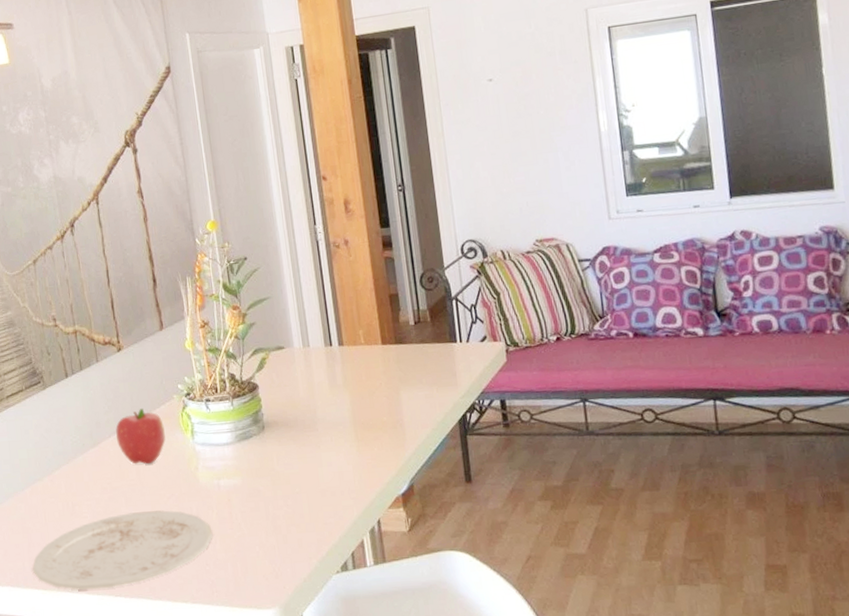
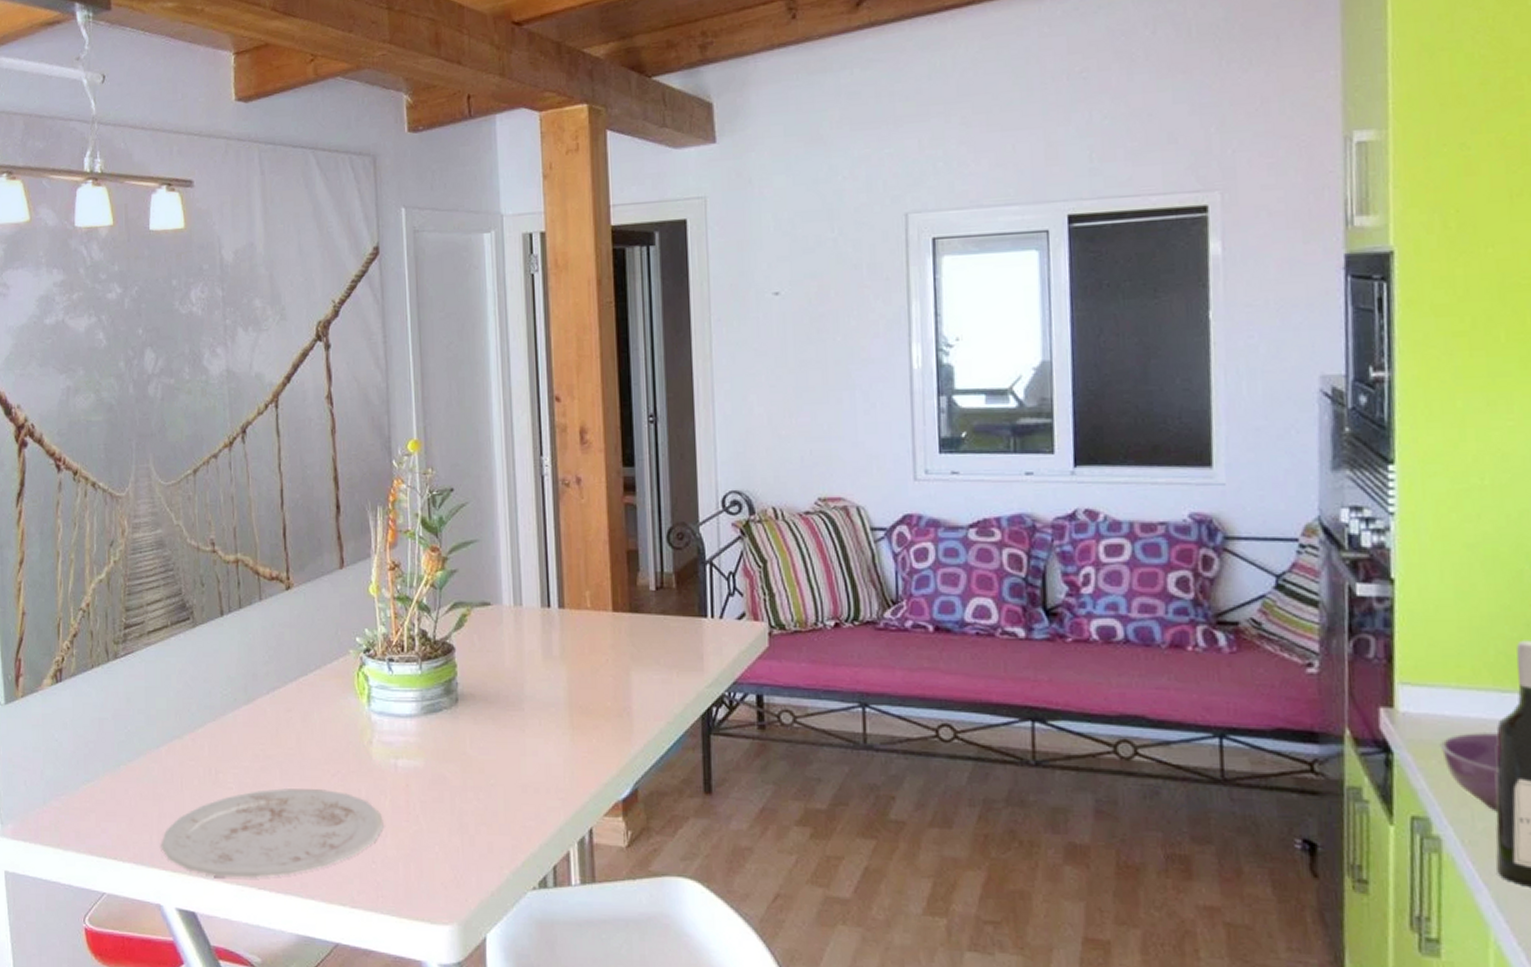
fruit: present [115,408,166,464] -> none [275,662,335,730]

